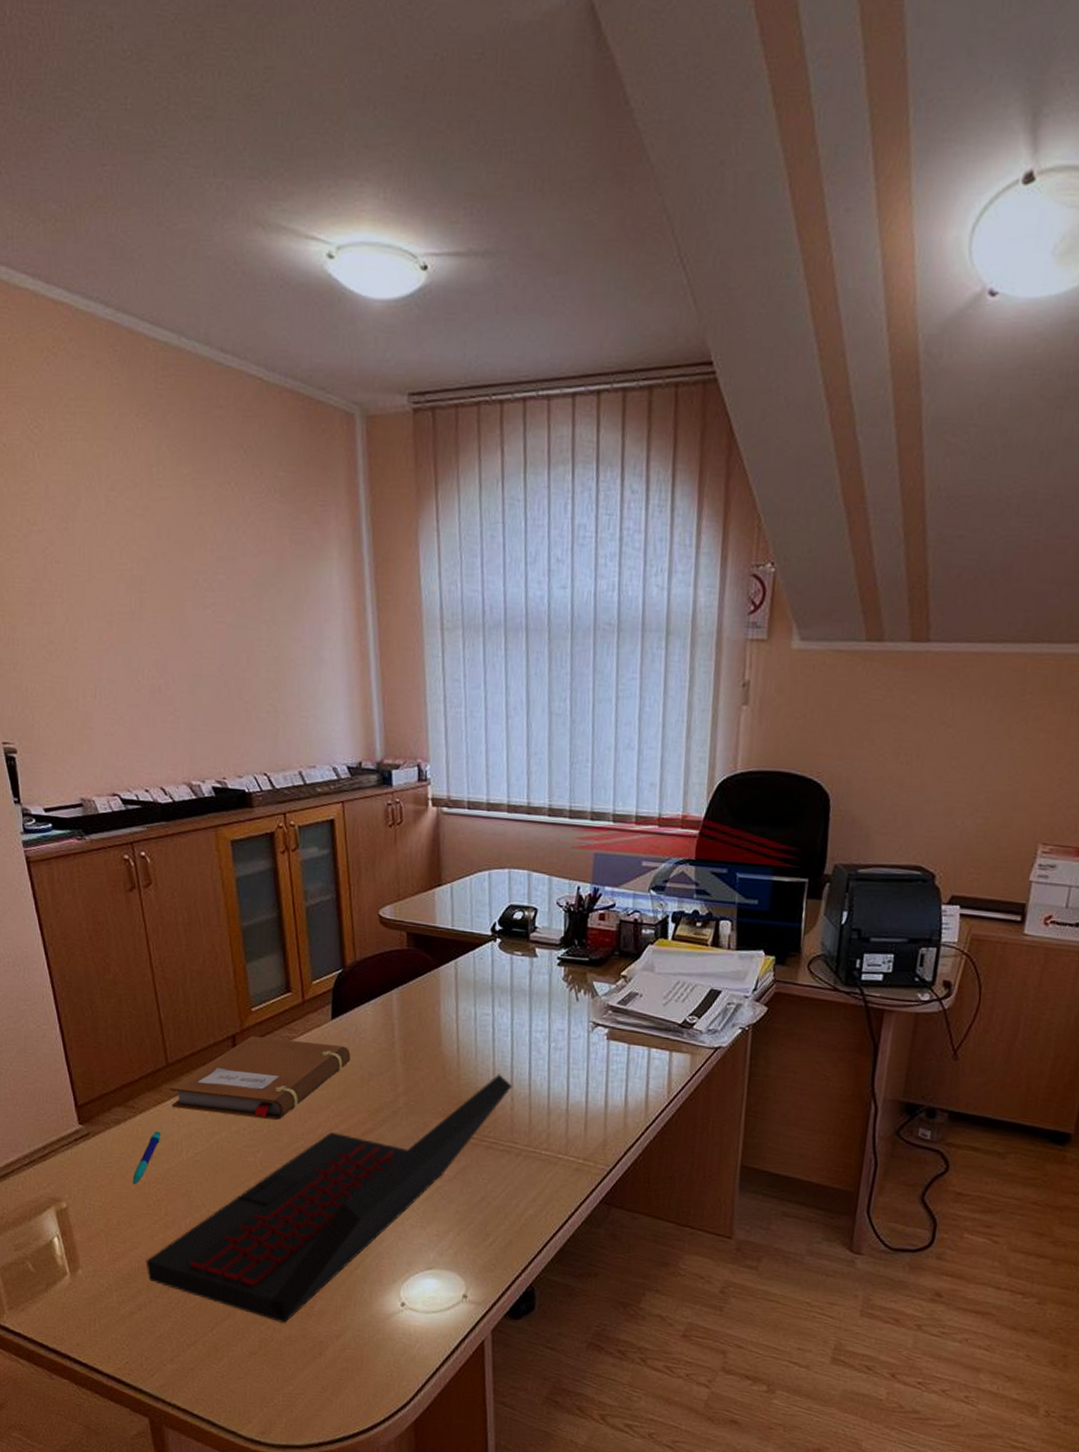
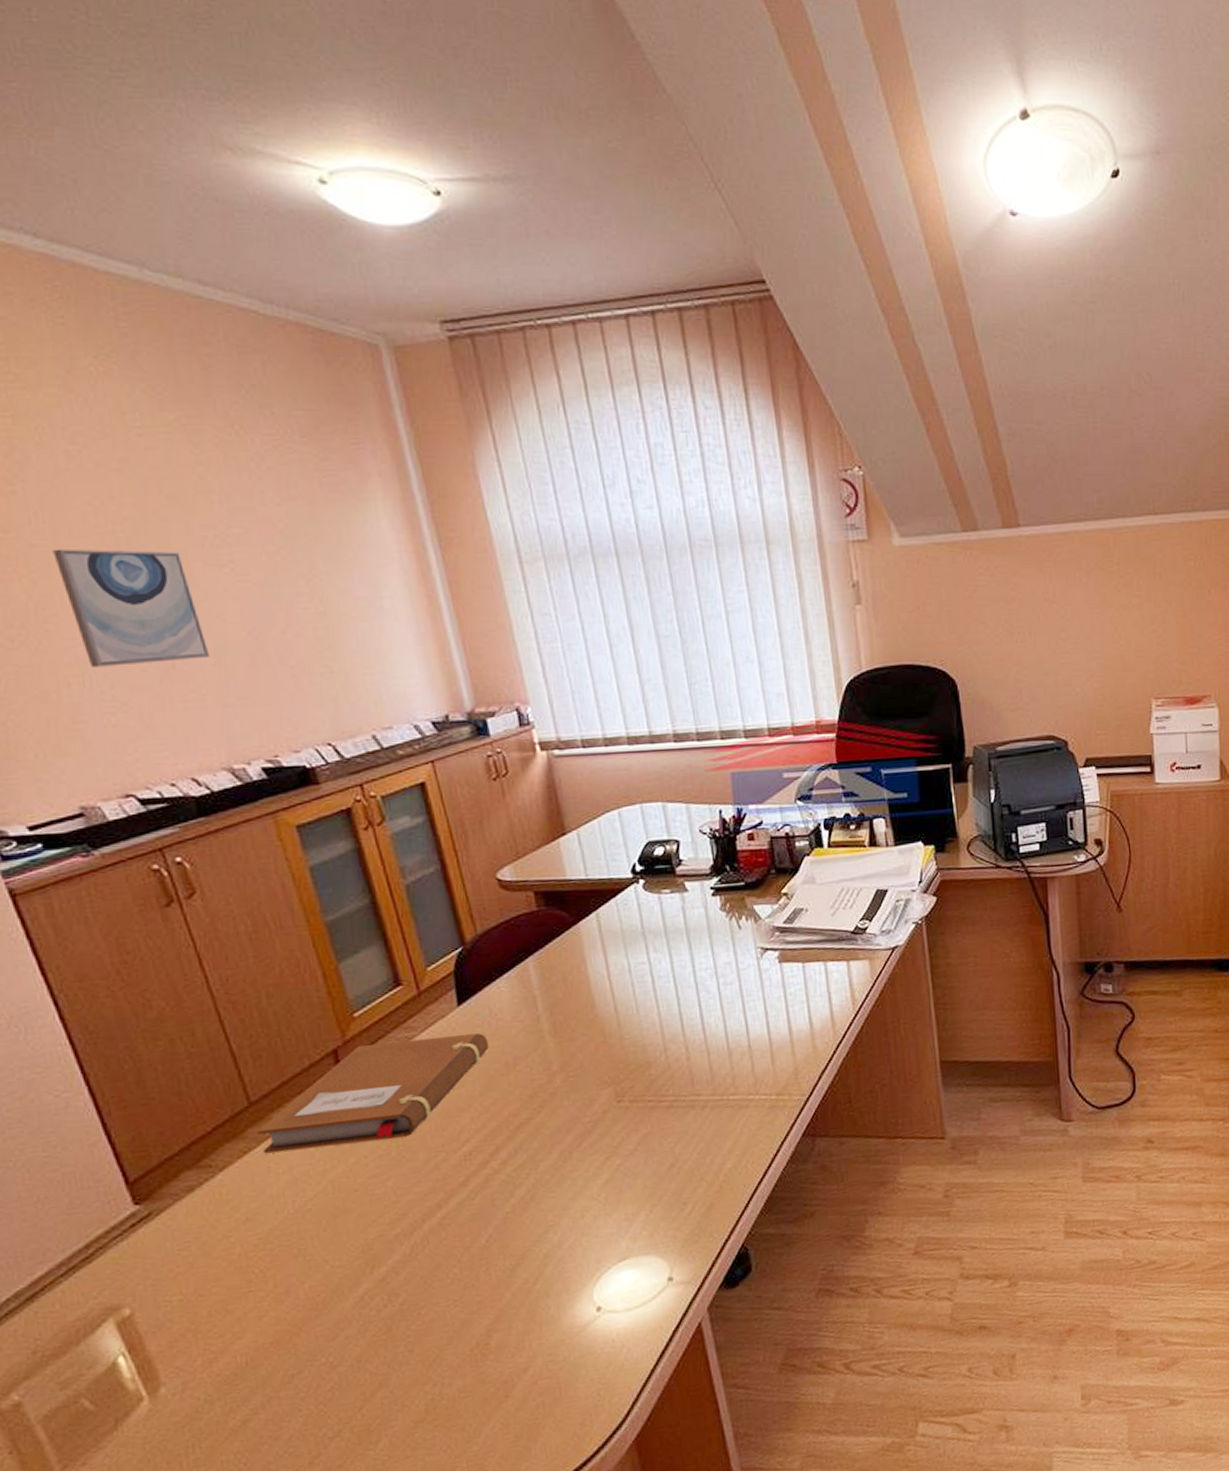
wall art: none [87,580,187,686] -> present [53,548,210,667]
pen: present [132,1131,161,1186] -> none [221,1187,255,1262]
laptop: present [146,1074,512,1324] -> none [255,1024,684,1375]

